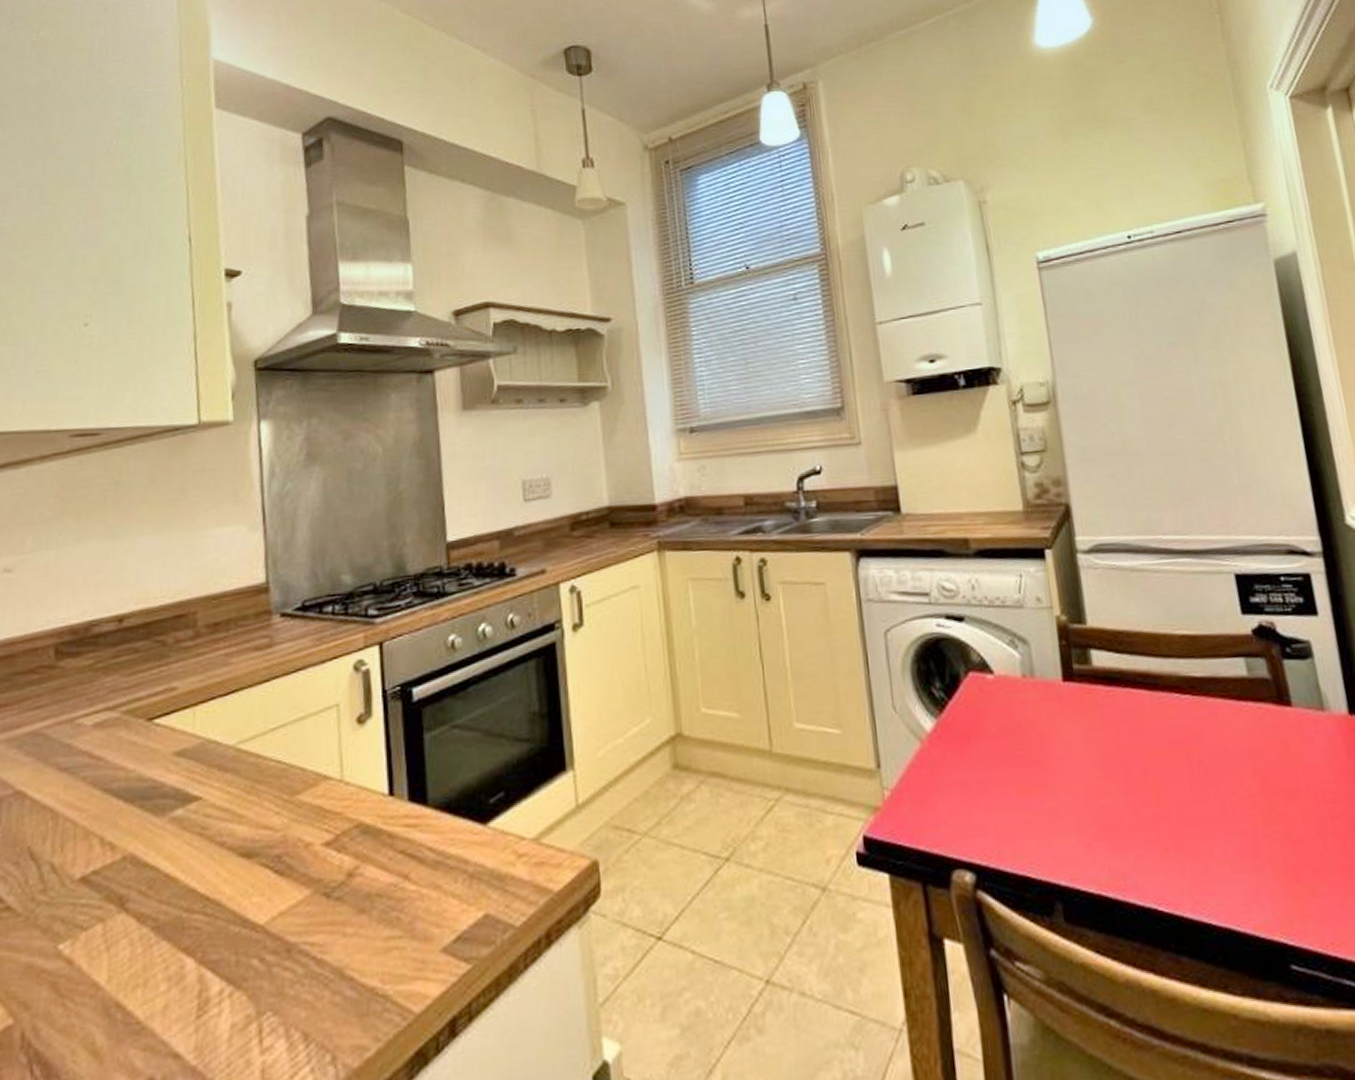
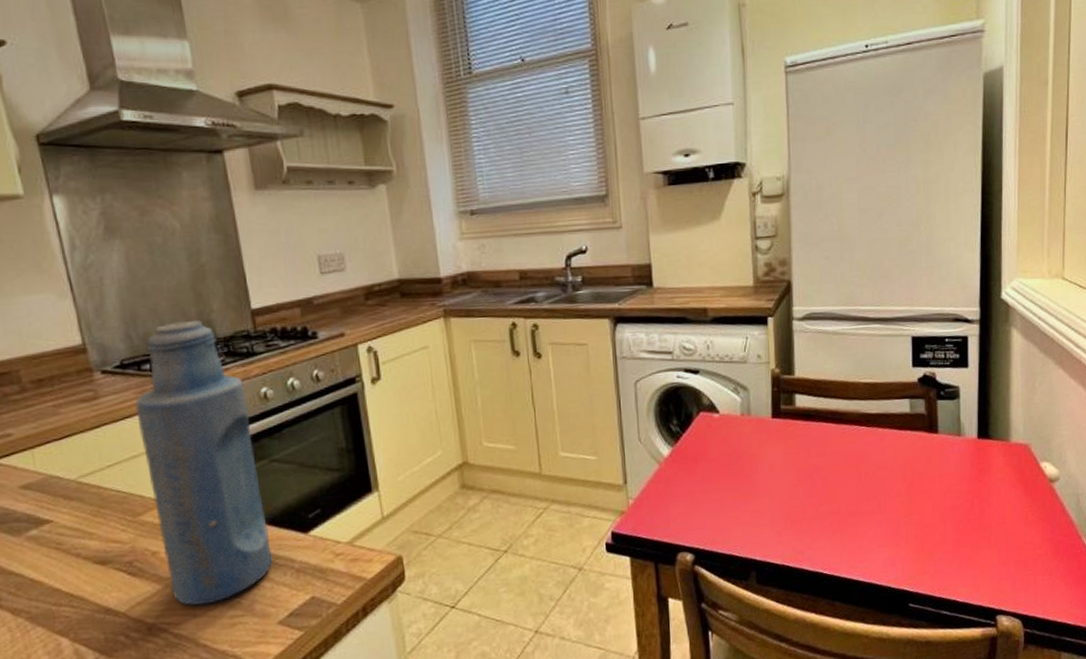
bottle: none [310,554,442,920] -> present [135,319,273,606]

